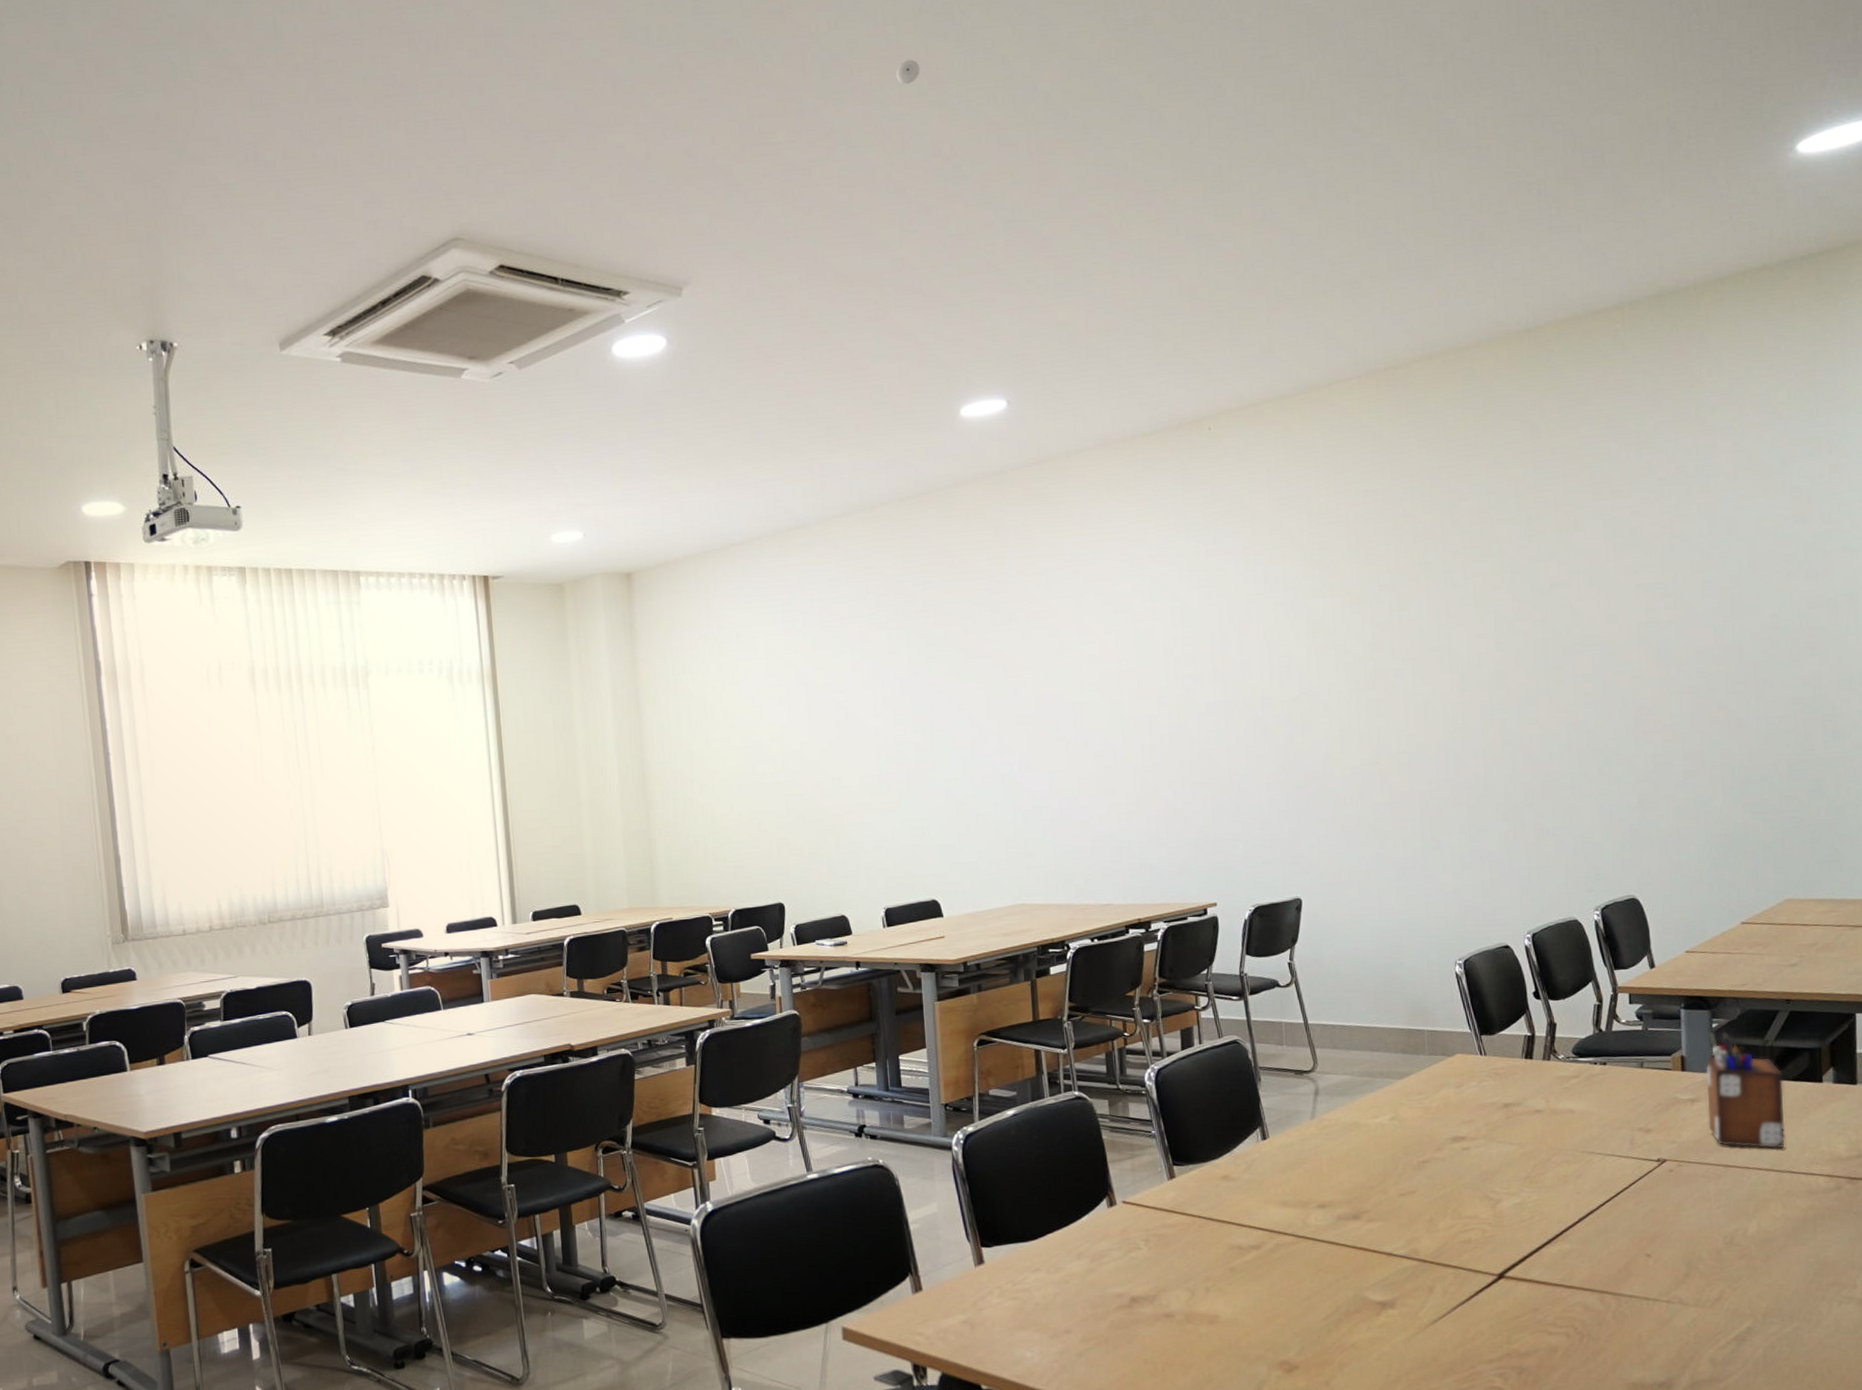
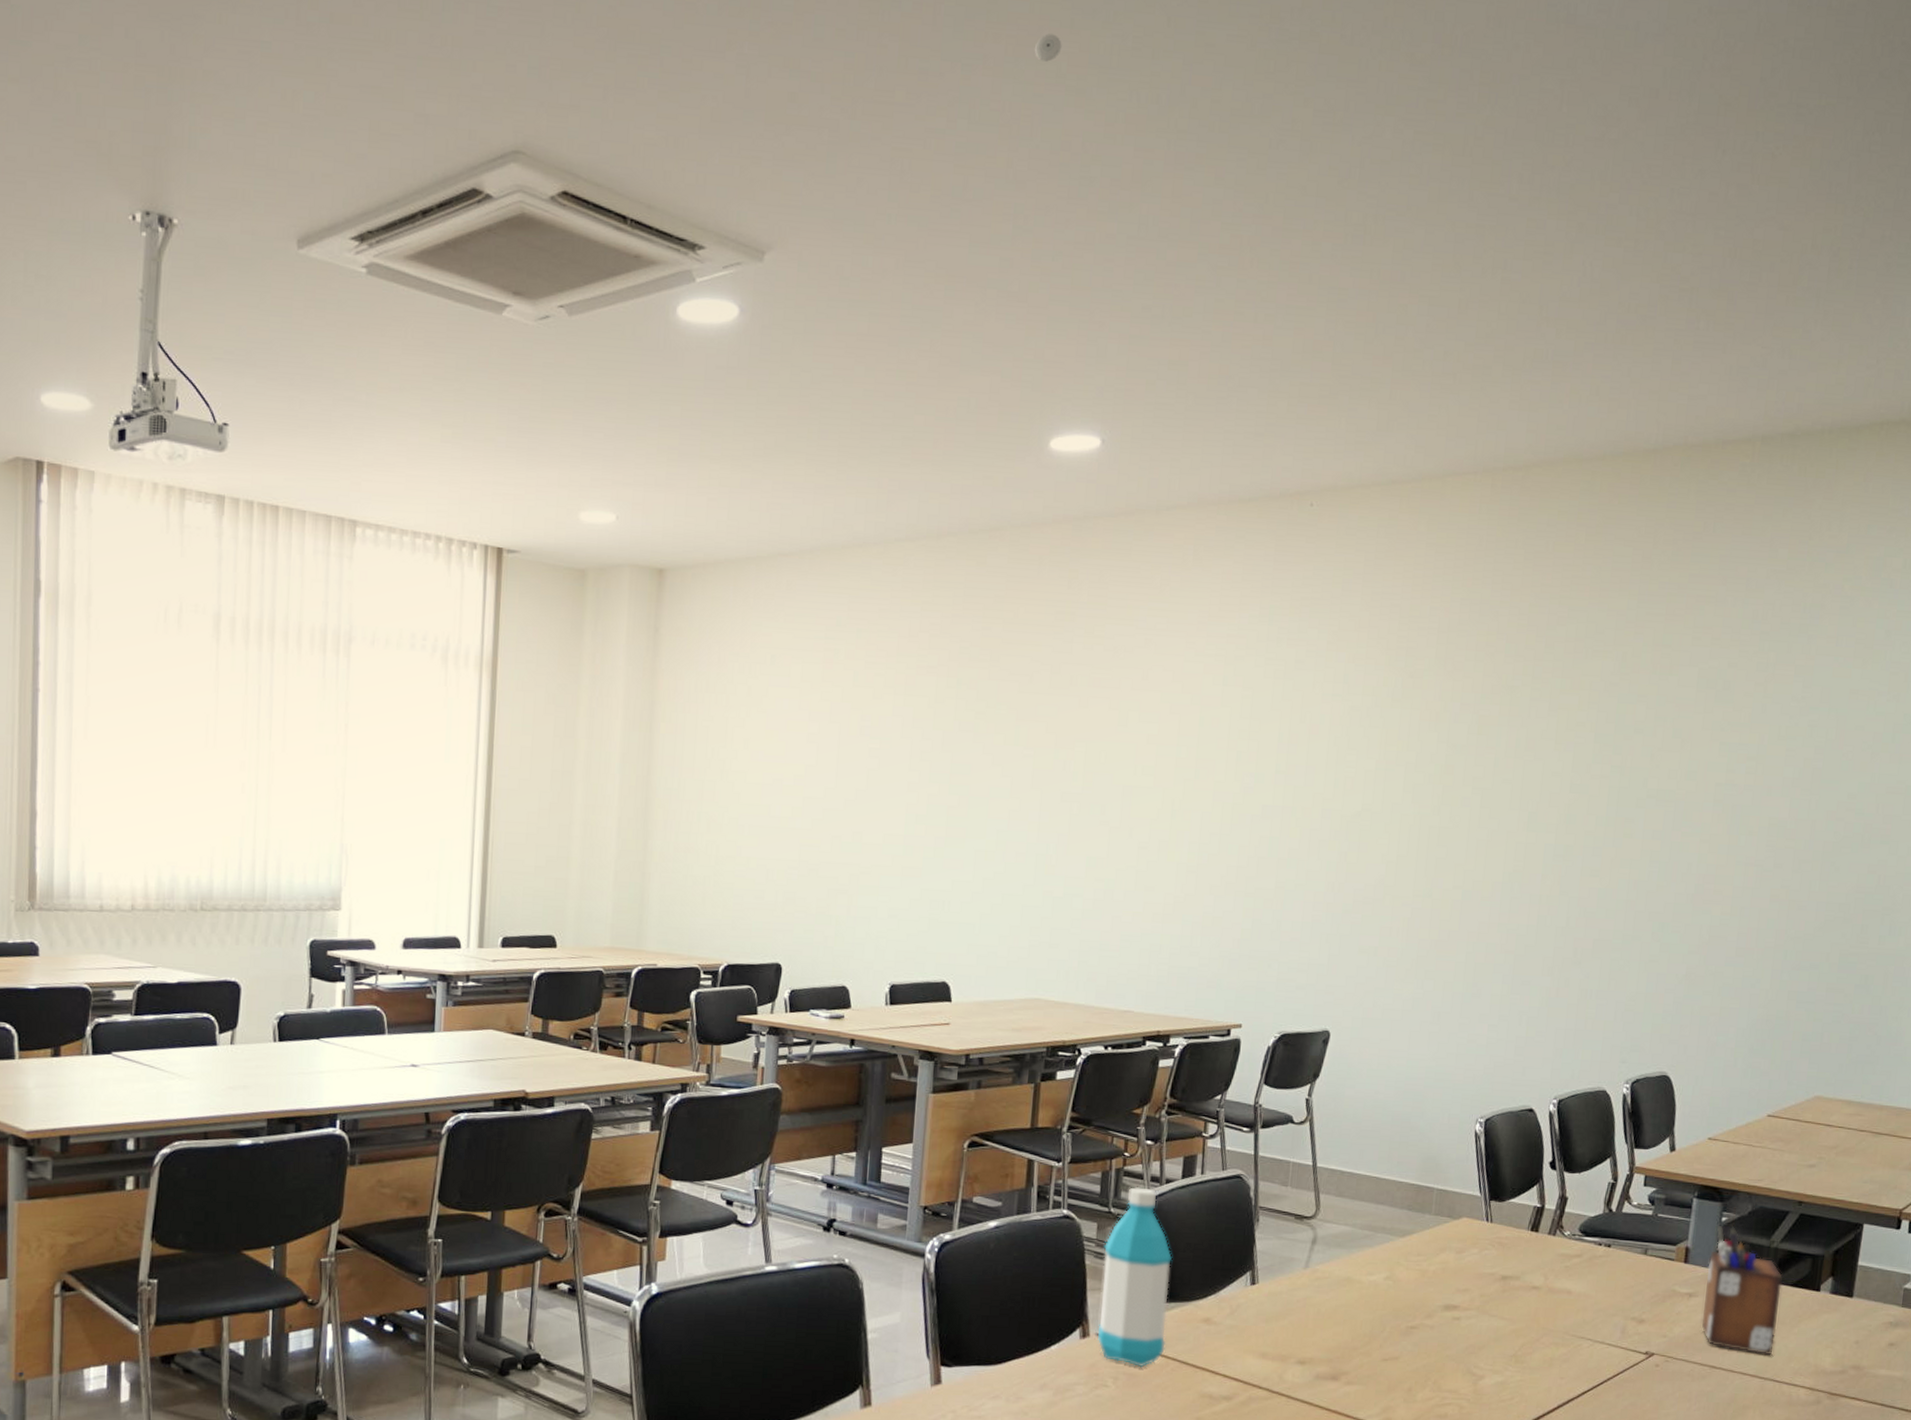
water bottle: none [1118,1062,1190,1228] -> present [1097,1187,1173,1368]

